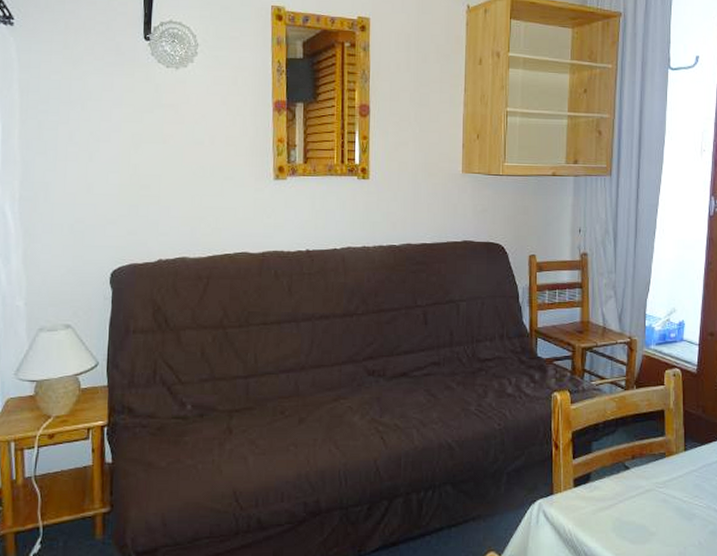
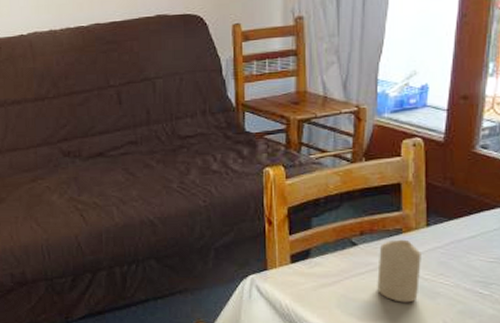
candle: none [646,463,681,525] -> present [377,239,421,303]

